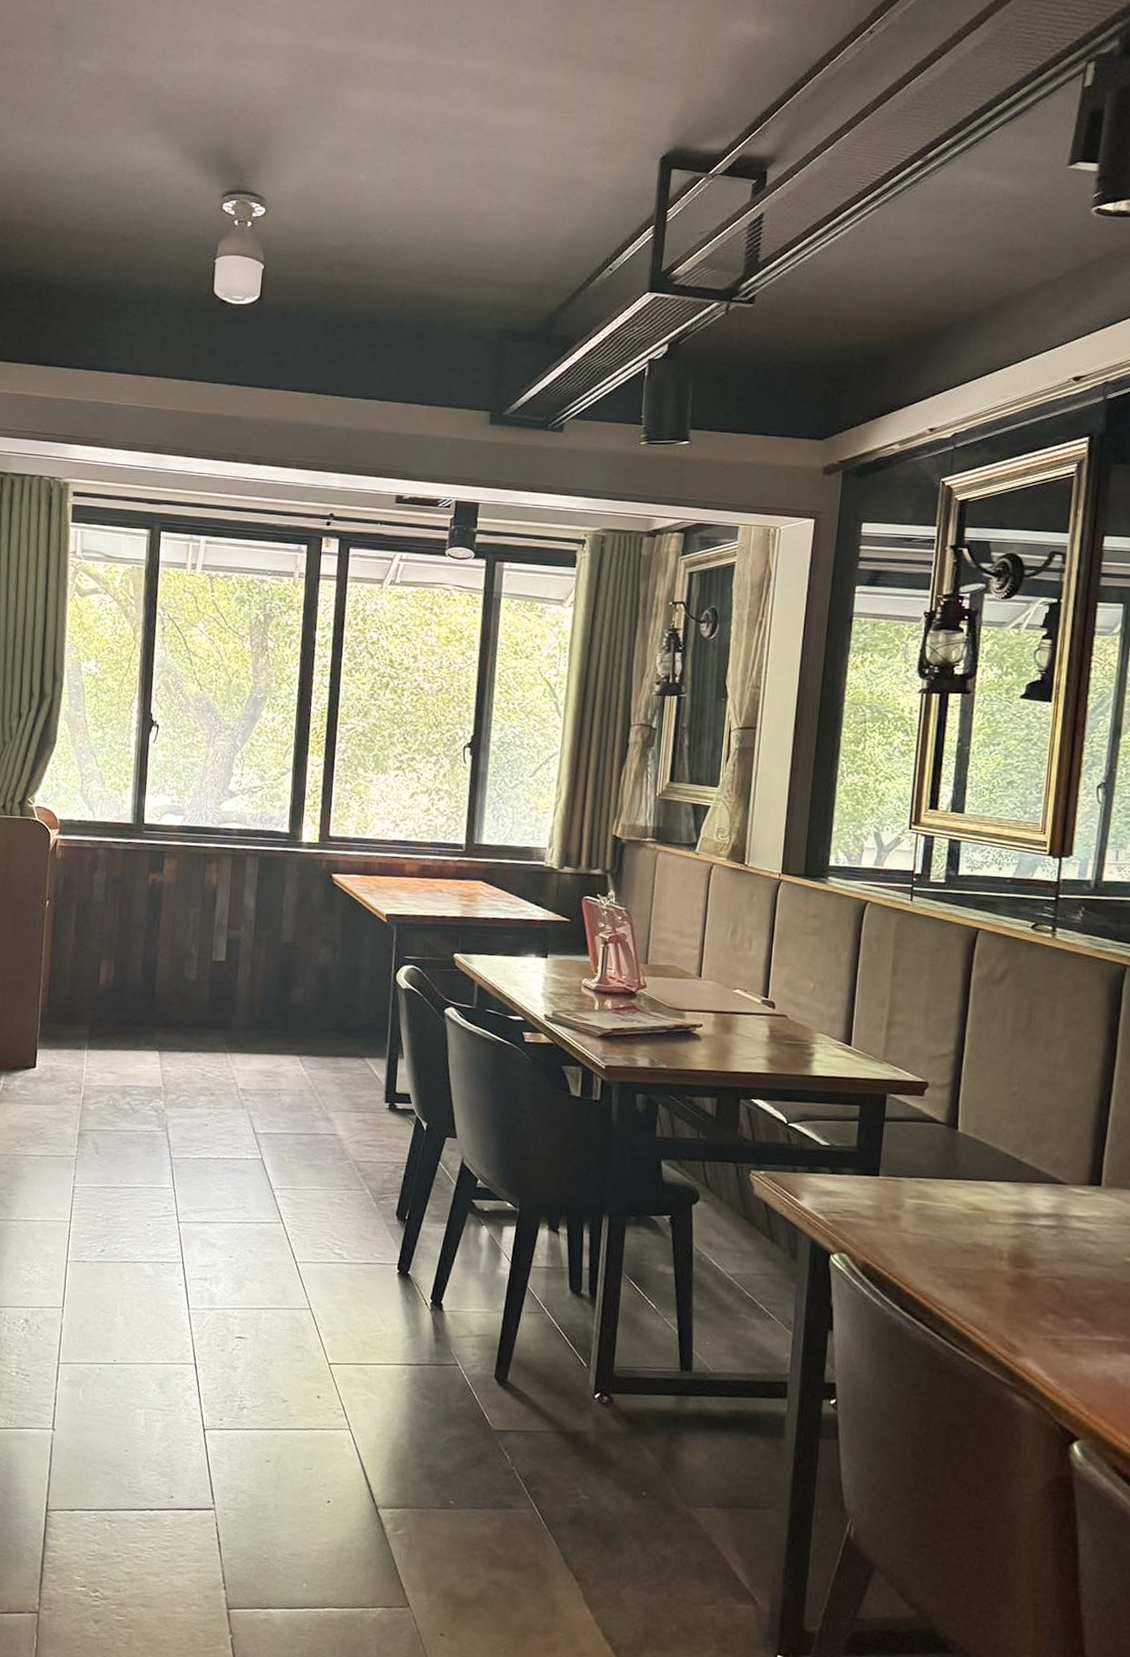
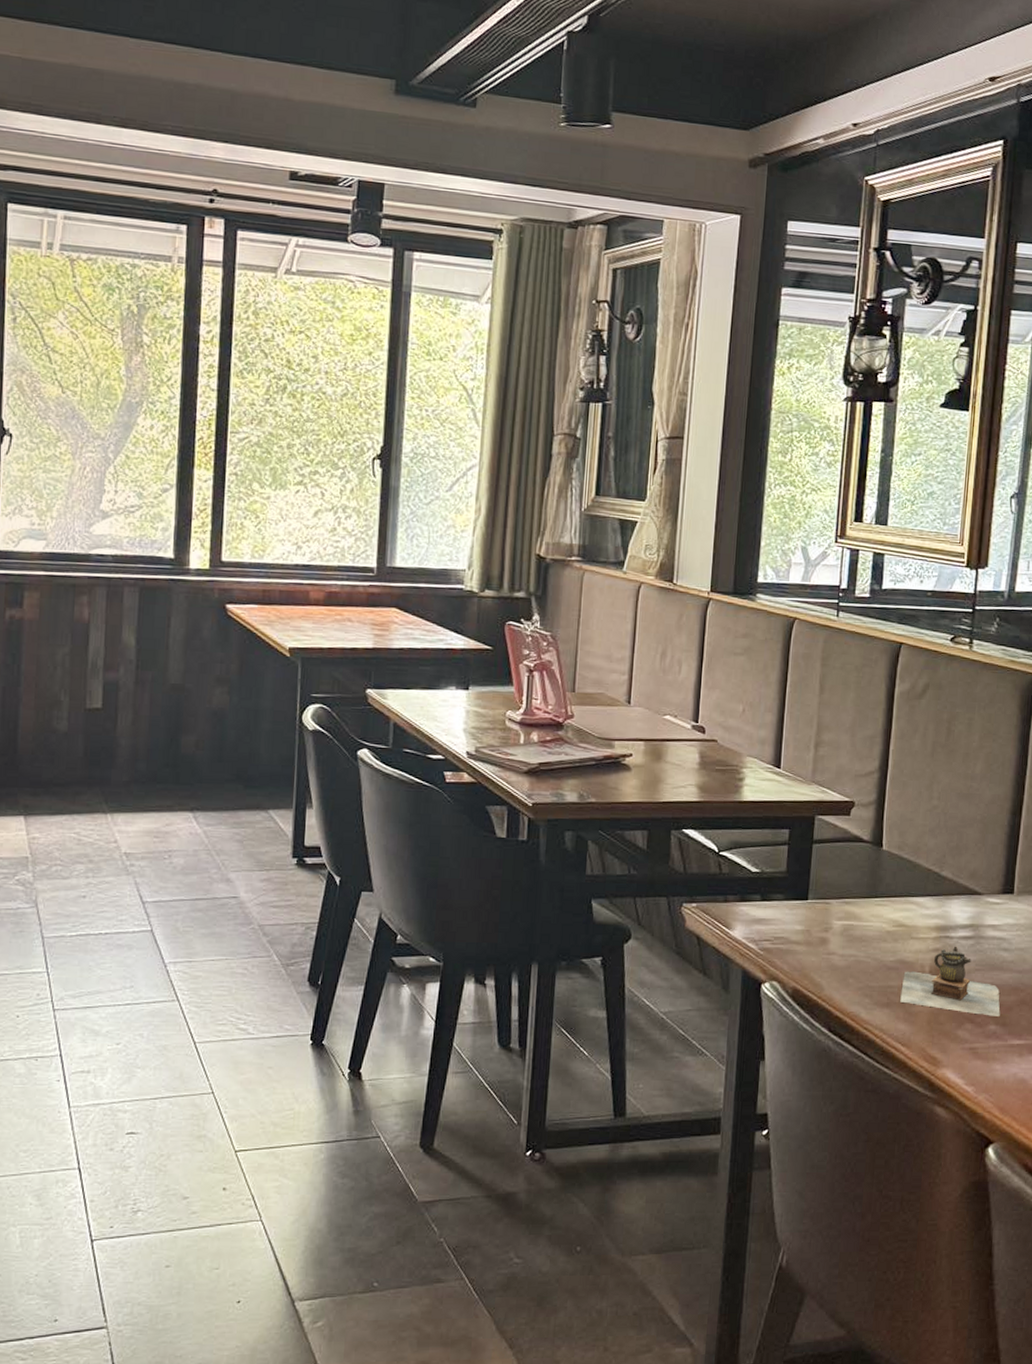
teapot: none [976,1234,1087,1310] -> present [900,946,1000,1016]

